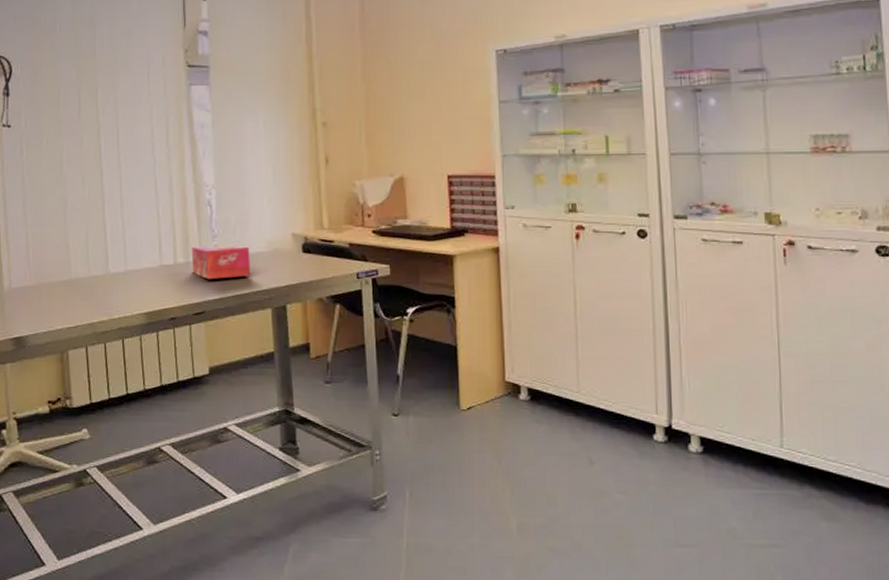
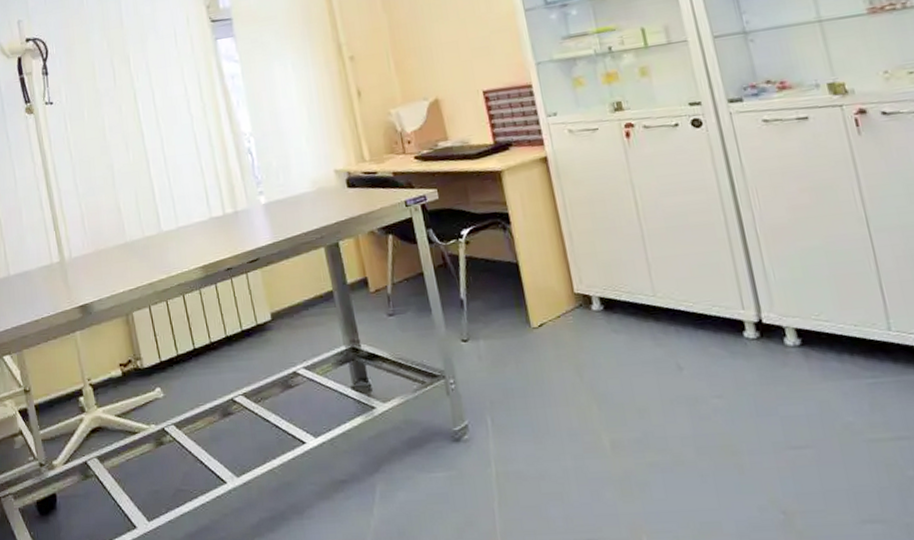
tissue box: present [191,244,251,279] -> none [238,188,300,226]

